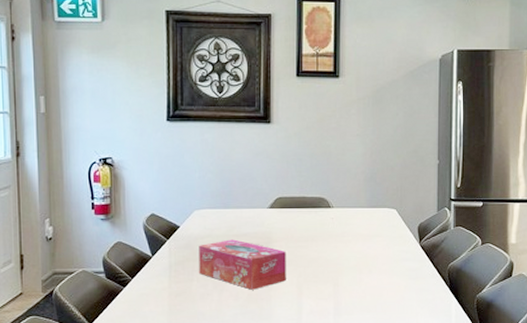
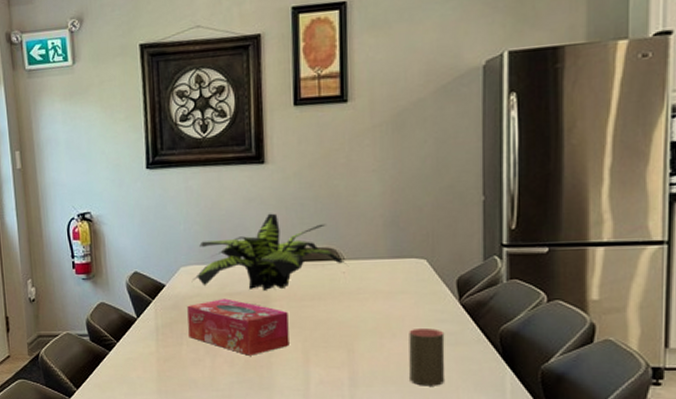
plant: none [205,166,336,232] -> present [193,213,348,290]
cup: none [381,266,408,313] -> present [409,328,445,386]

